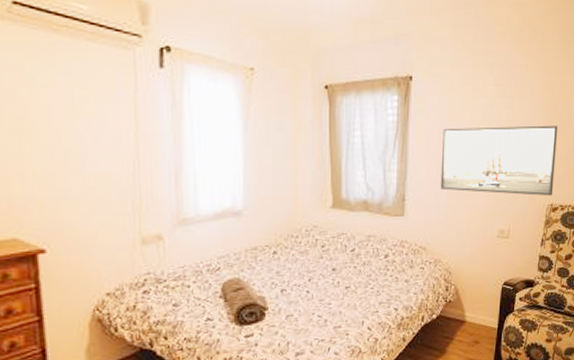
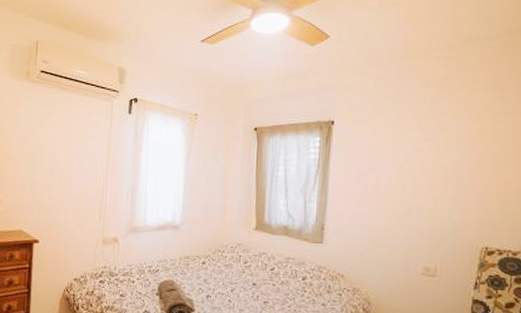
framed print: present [440,125,557,196] -> none [360,167,492,239]

